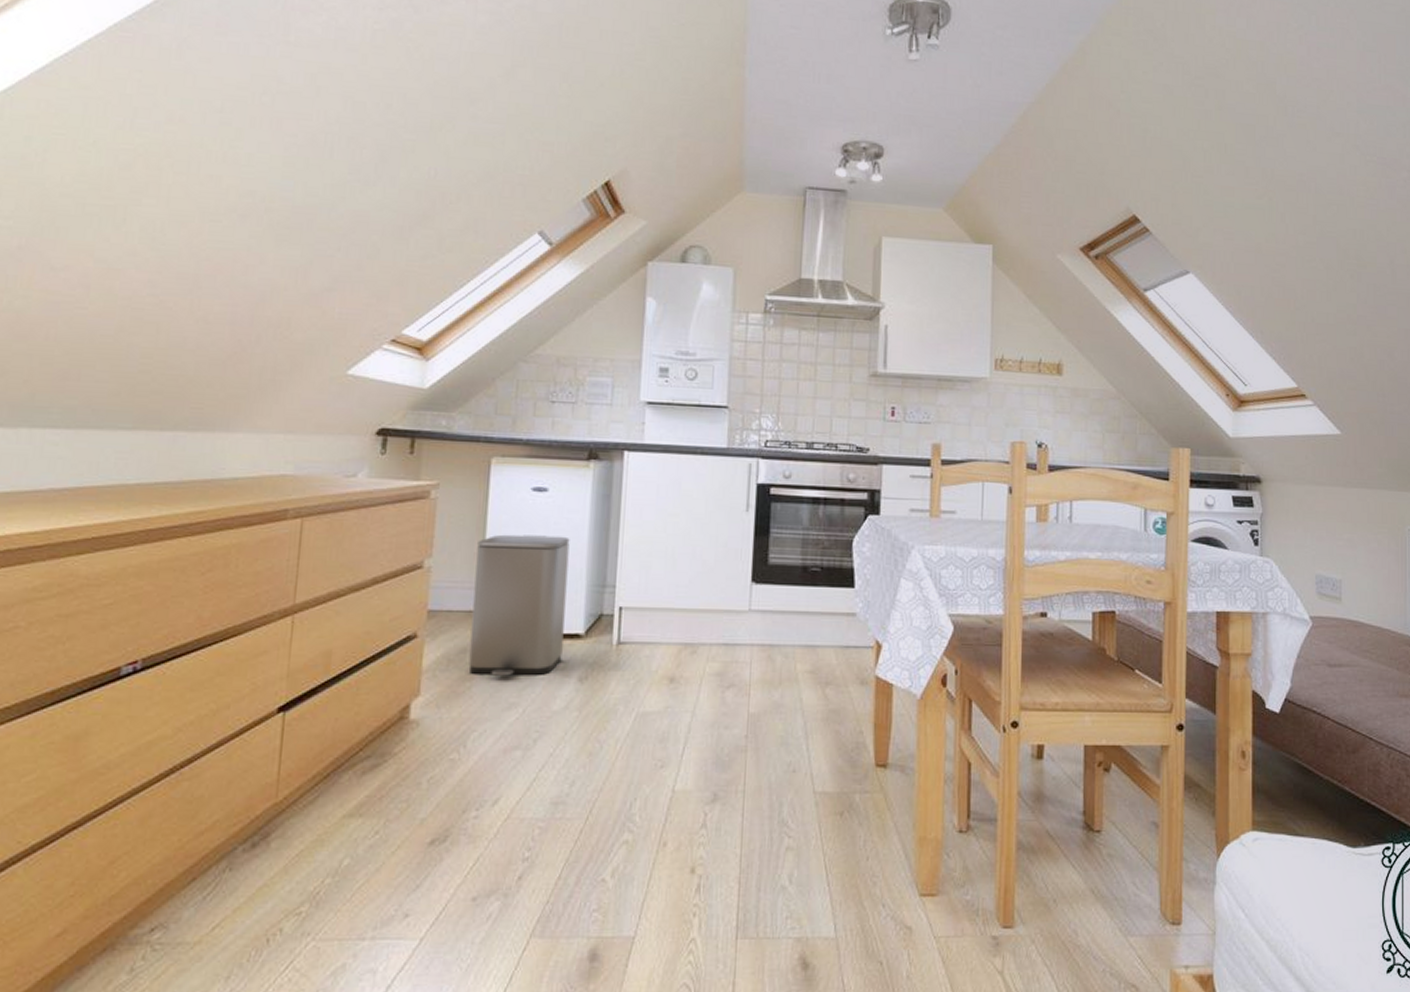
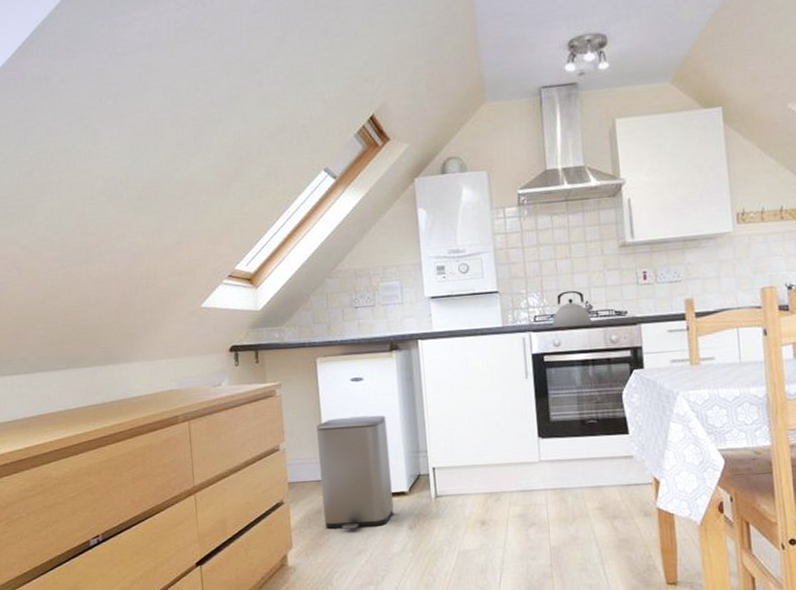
kettle: none [785,416,833,459] -> present [552,290,594,329]

